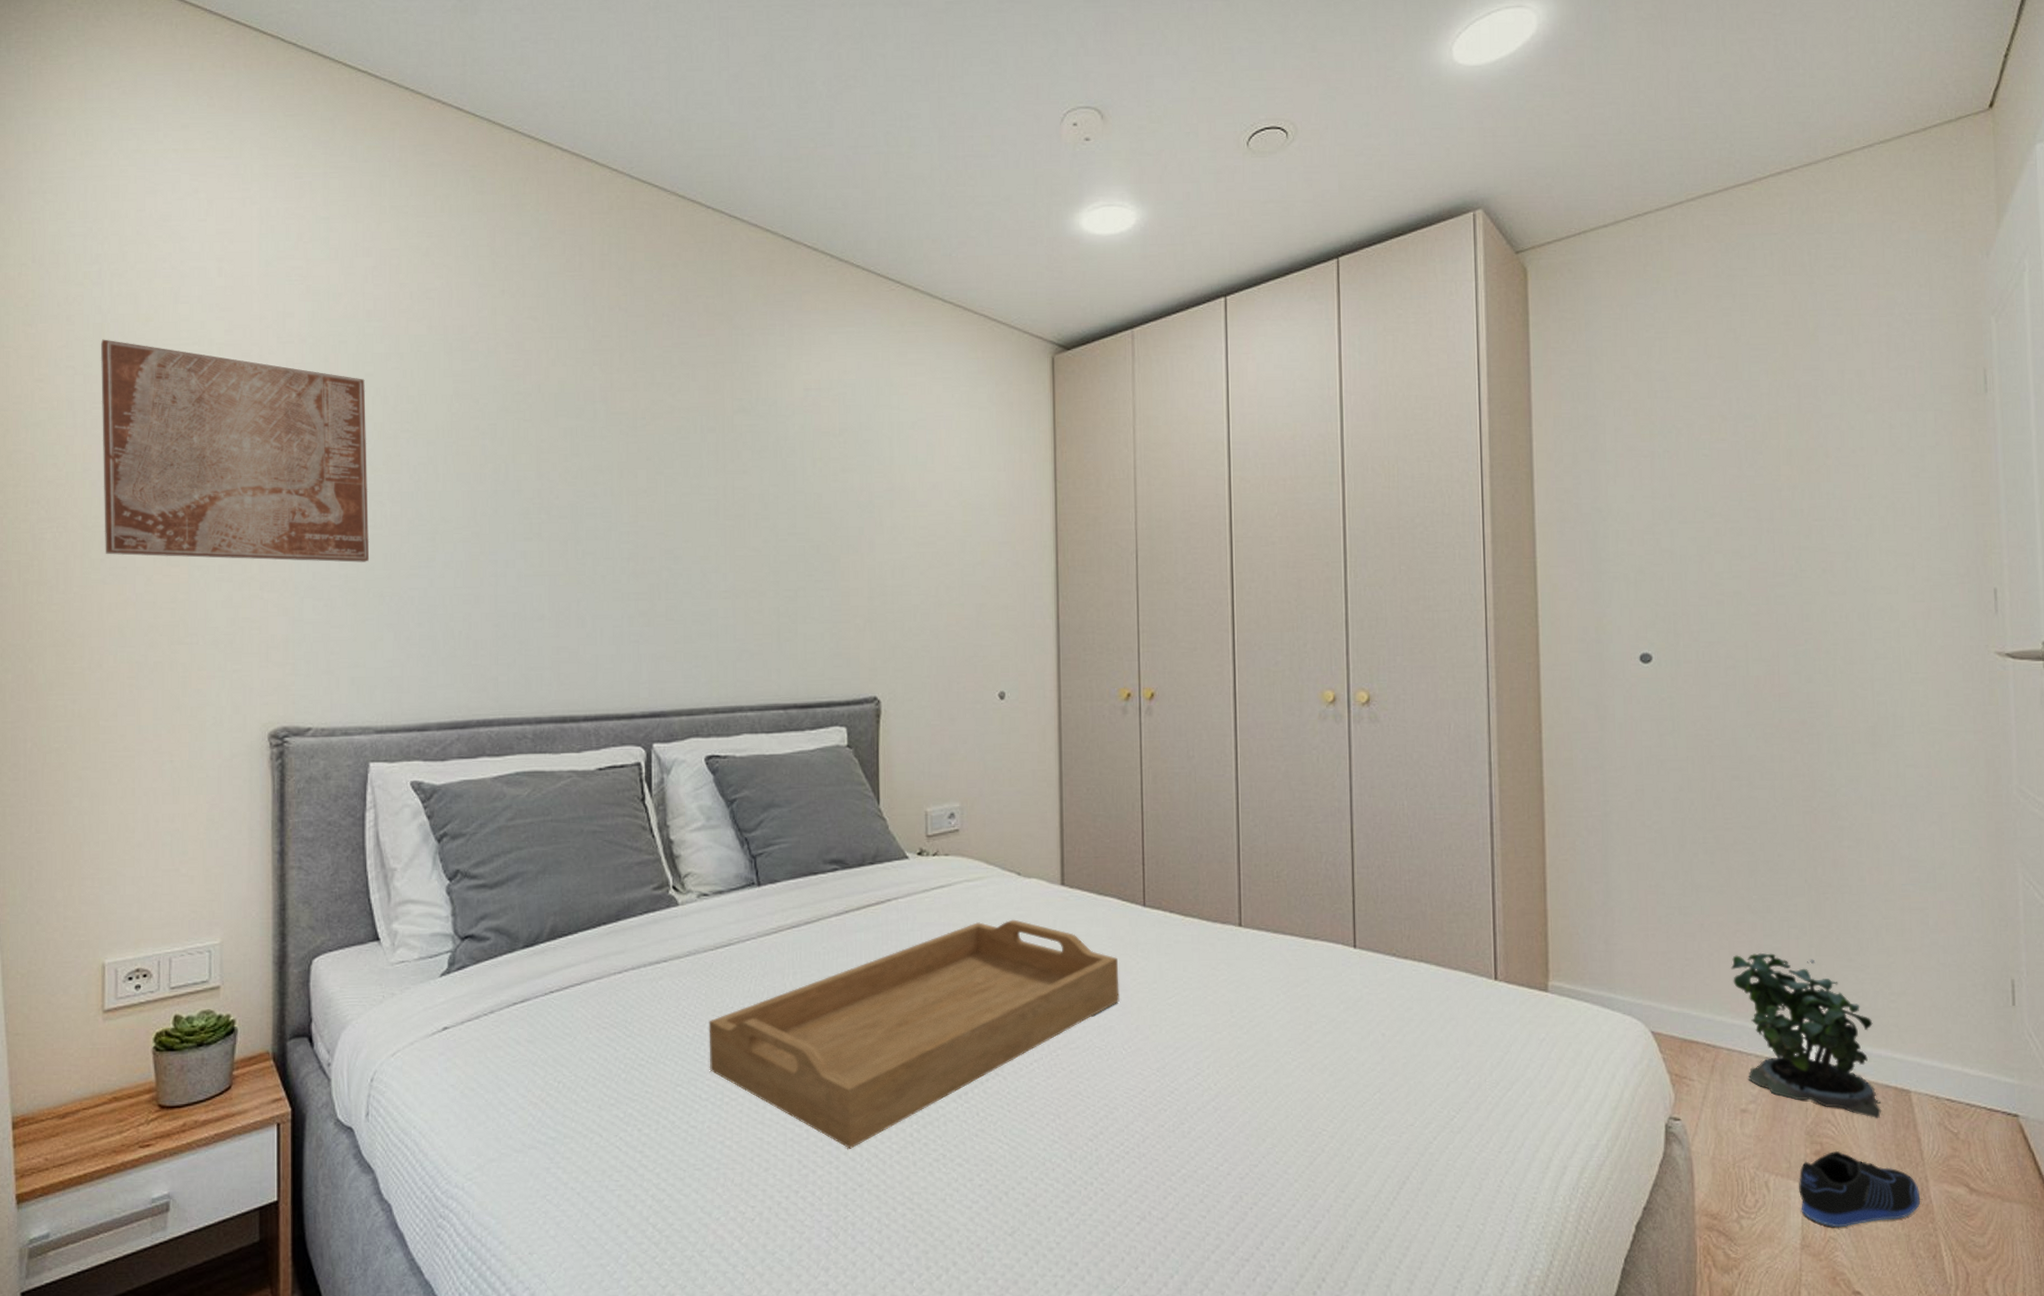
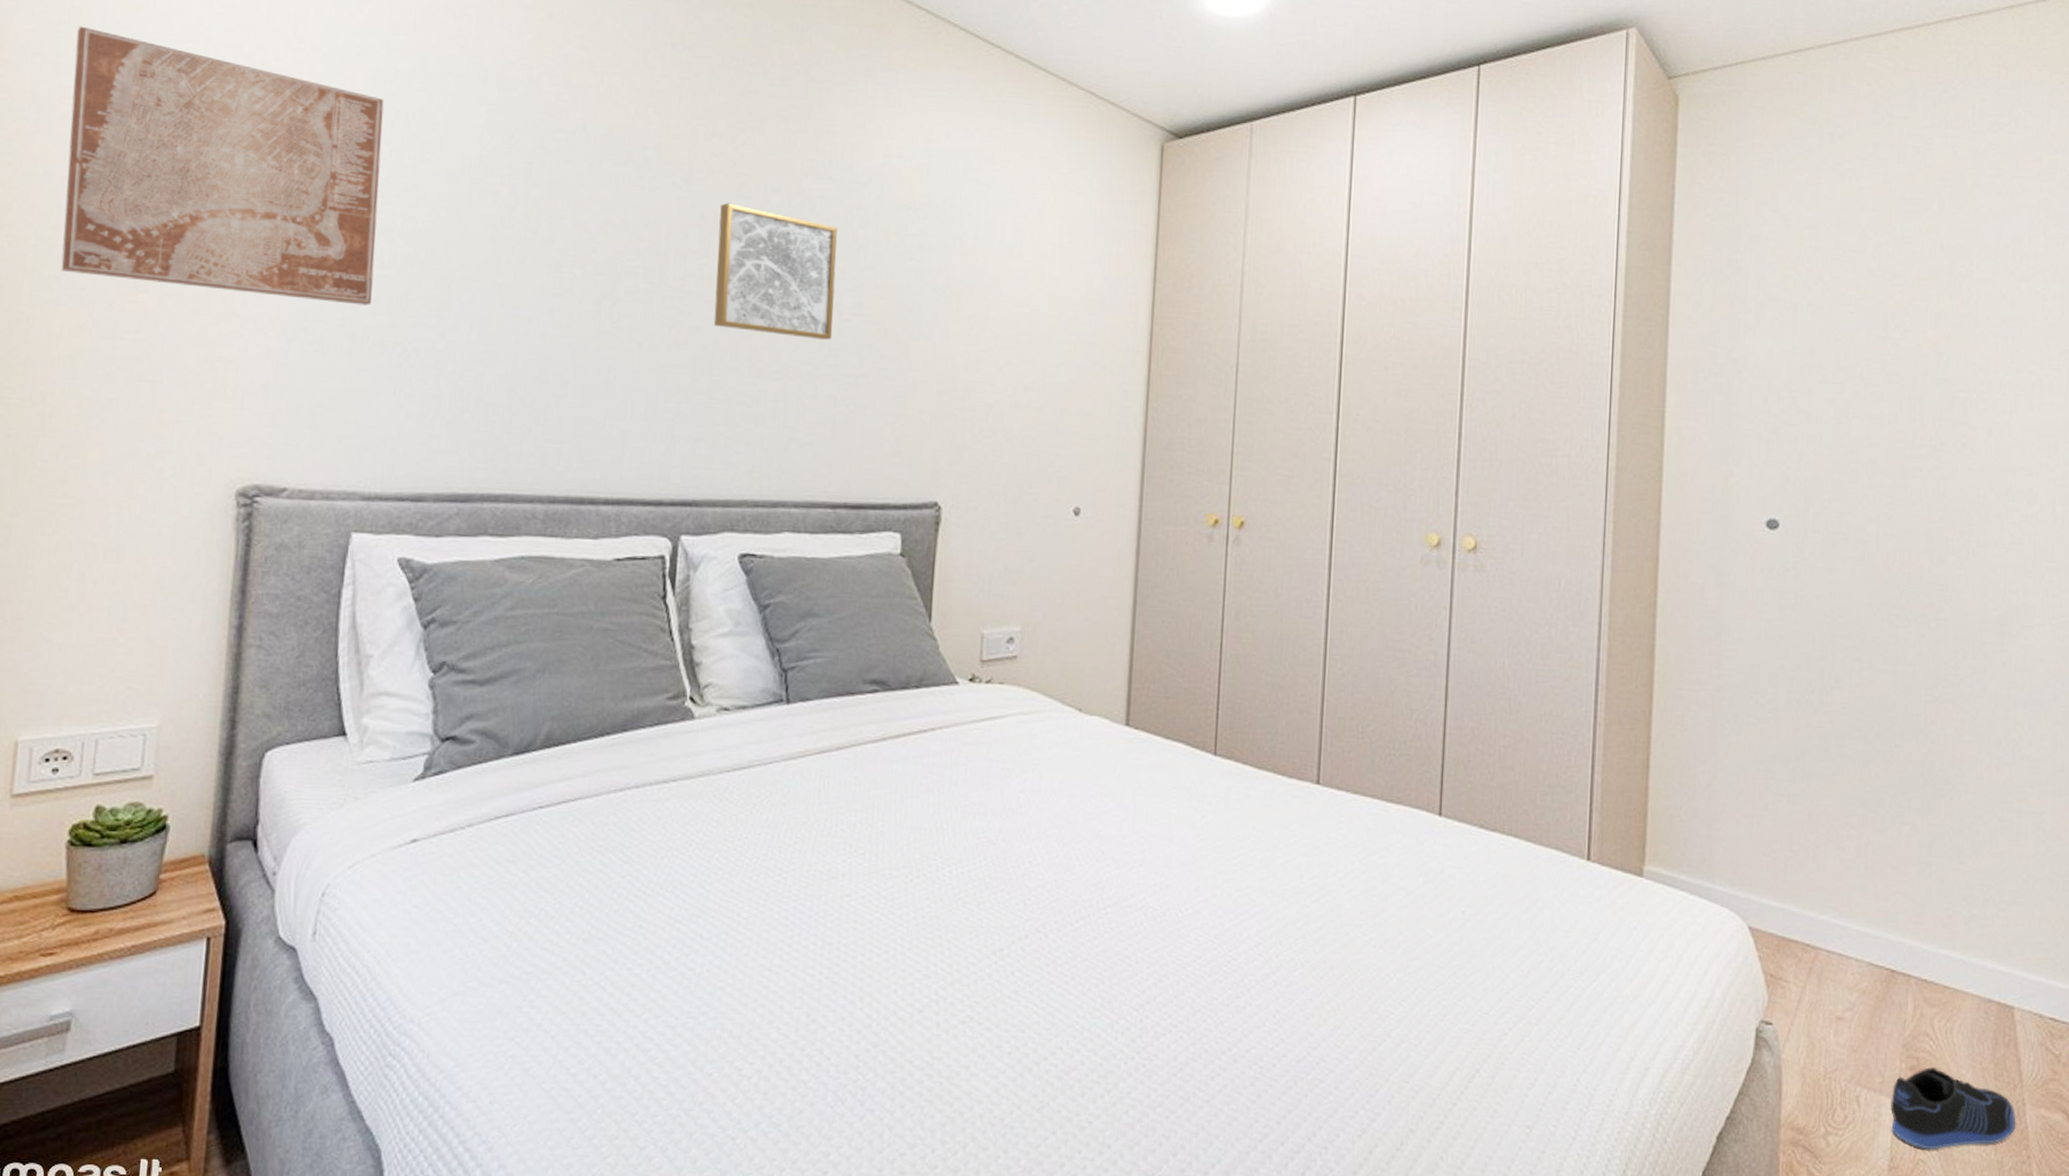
wall art: none [664,444,771,560] -> present [713,202,837,341]
serving tray: present [708,919,1120,1149] -> none [714,760,1182,1004]
potted plant: present [1730,952,1882,1119] -> none [1836,849,1983,1035]

